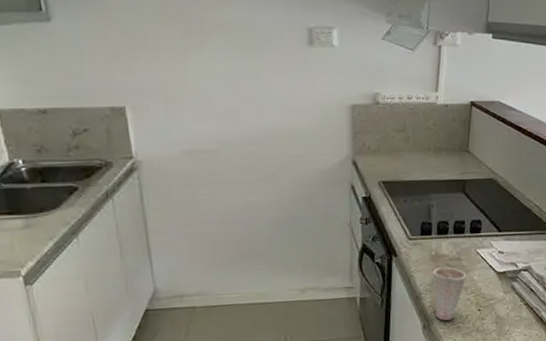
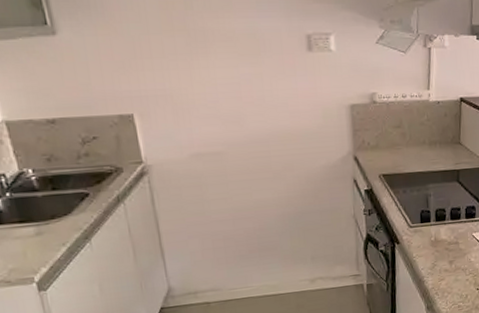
cup: present [433,266,467,321] -> none [433,251,465,301]

